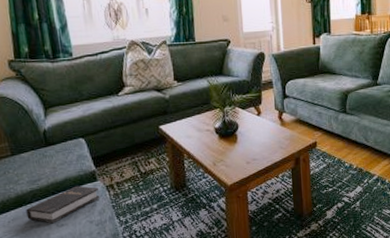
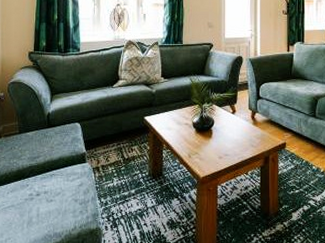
hardback book: present [26,185,100,224] -> none [23,165,87,199]

